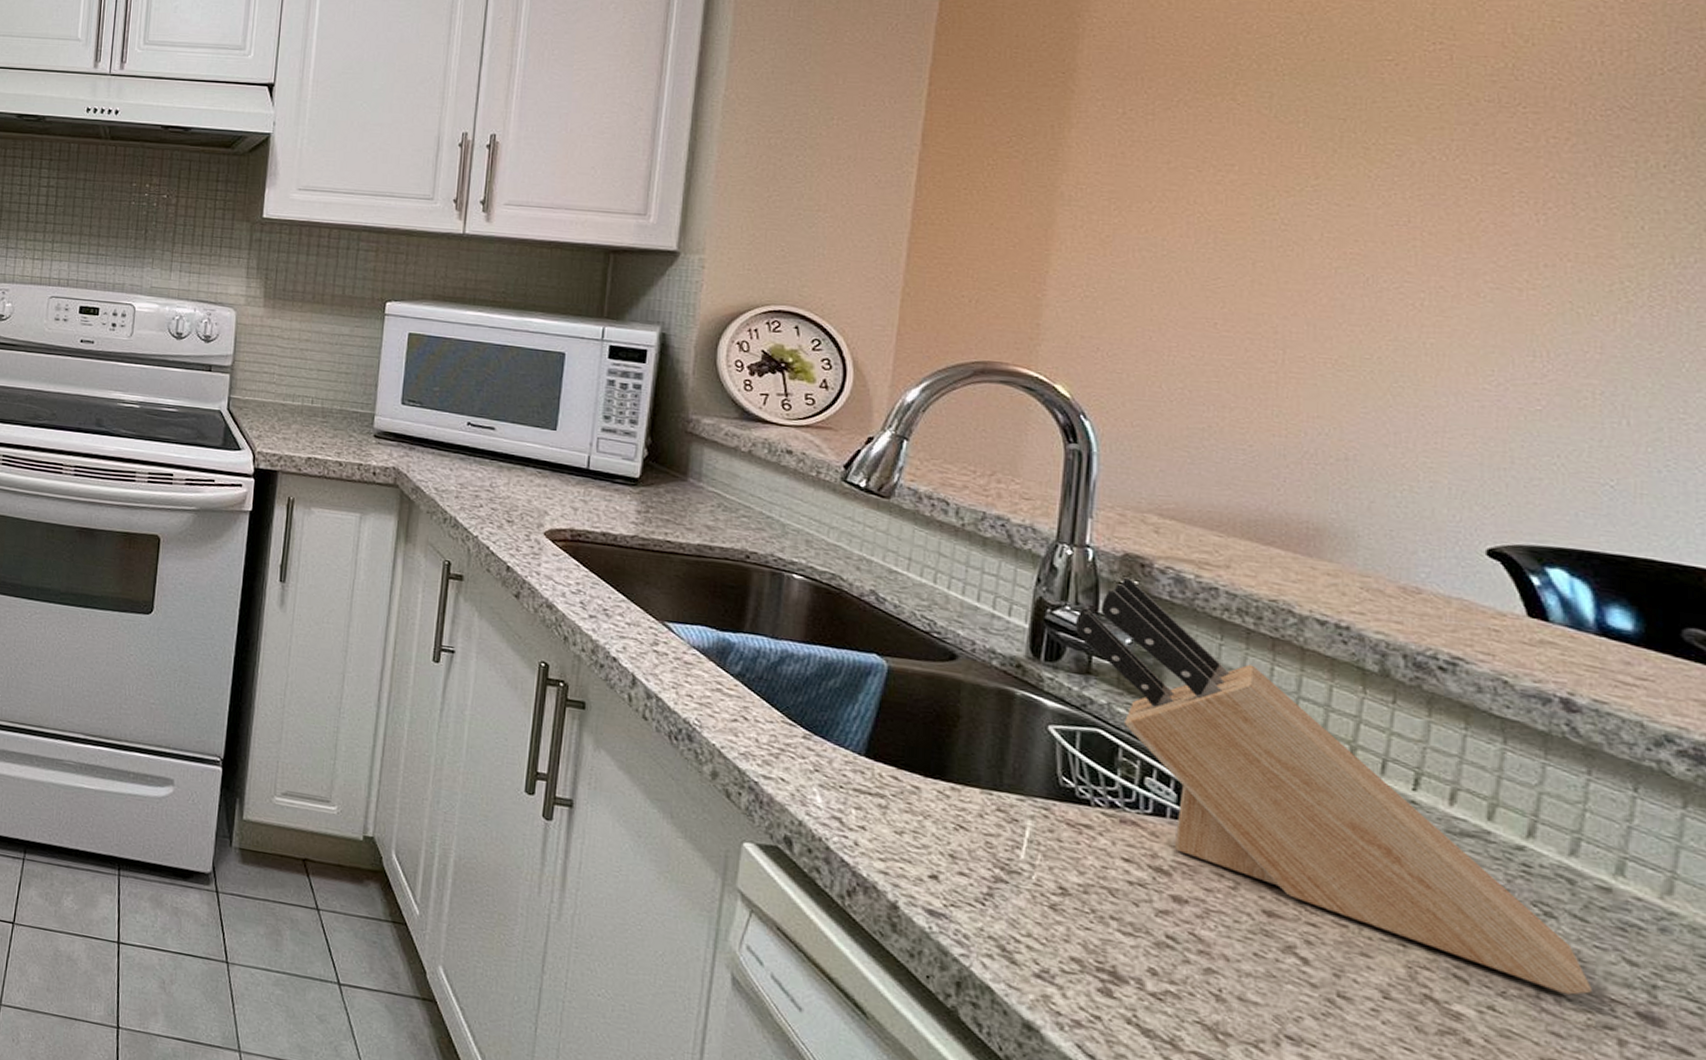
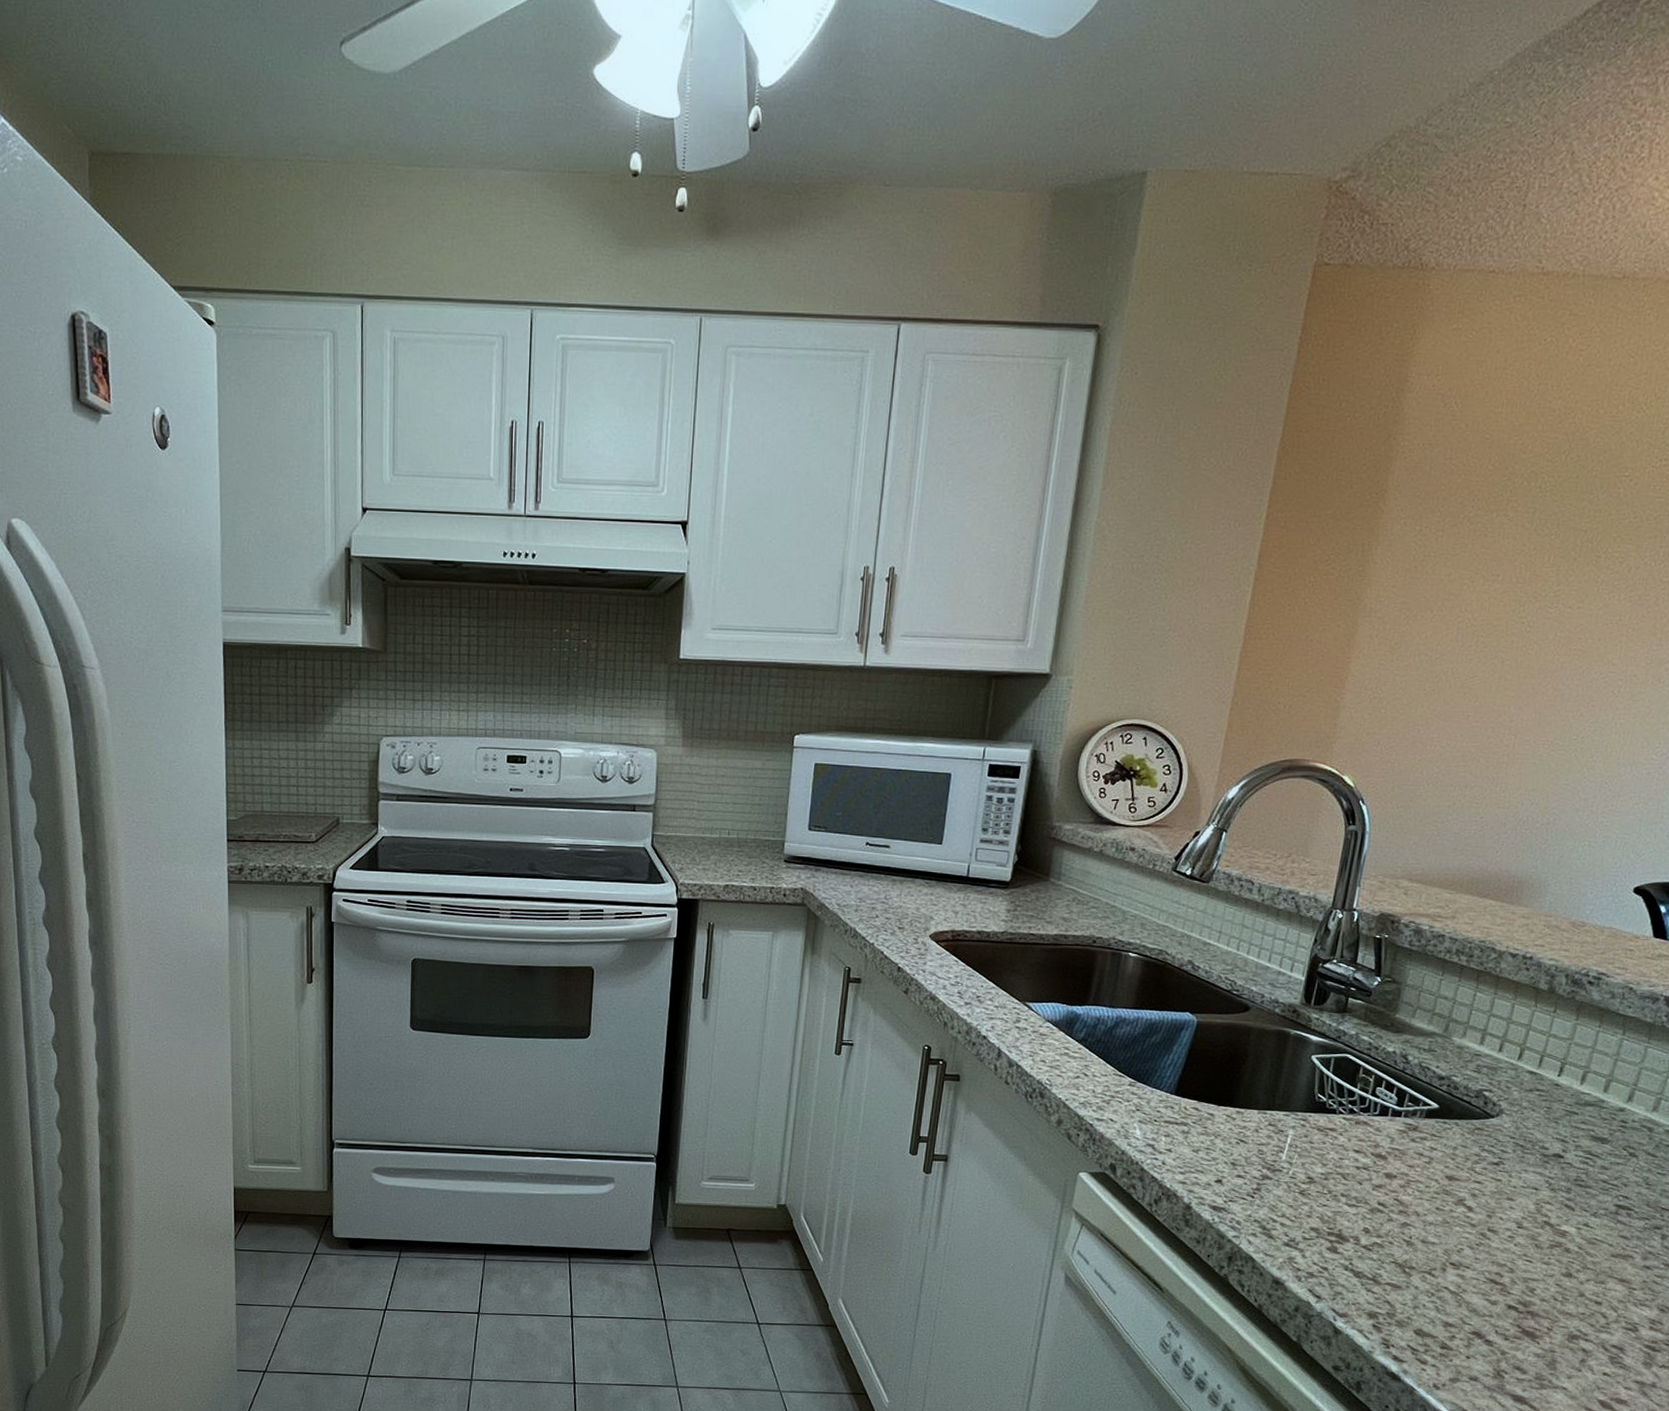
knife block: present [1075,577,1591,995] -> none [1338,932,1652,1209]

